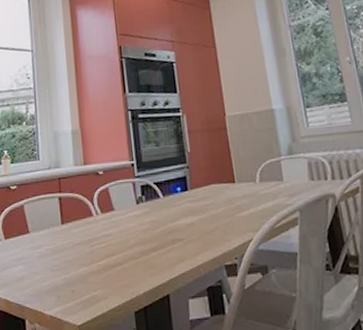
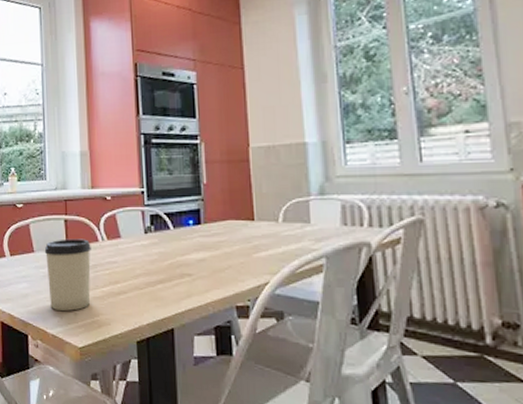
cup: none [39,214,88,290] -> present [44,239,91,311]

